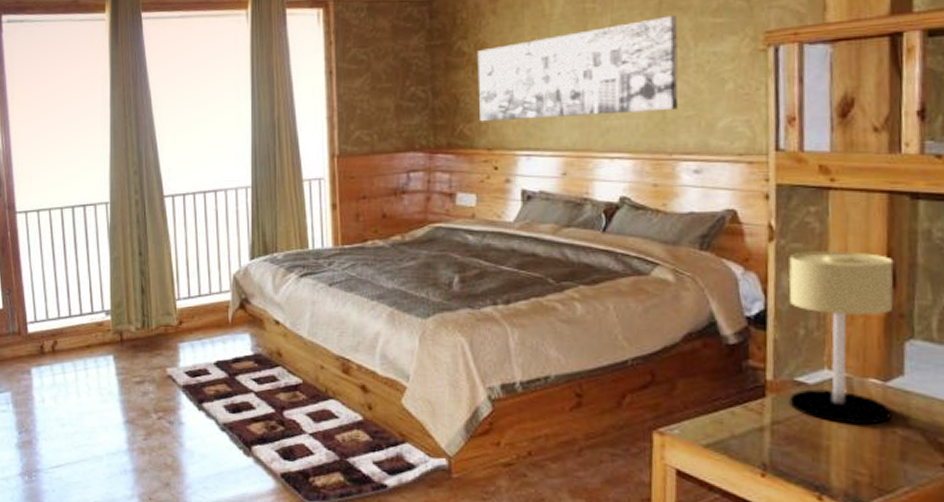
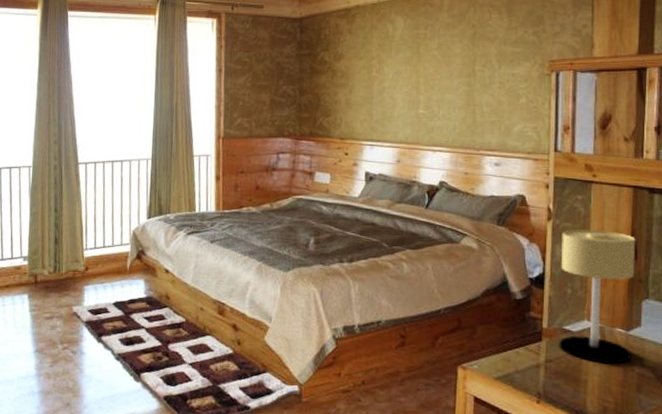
wall art: present [477,15,679,122] -> none [335,44,486,117]

